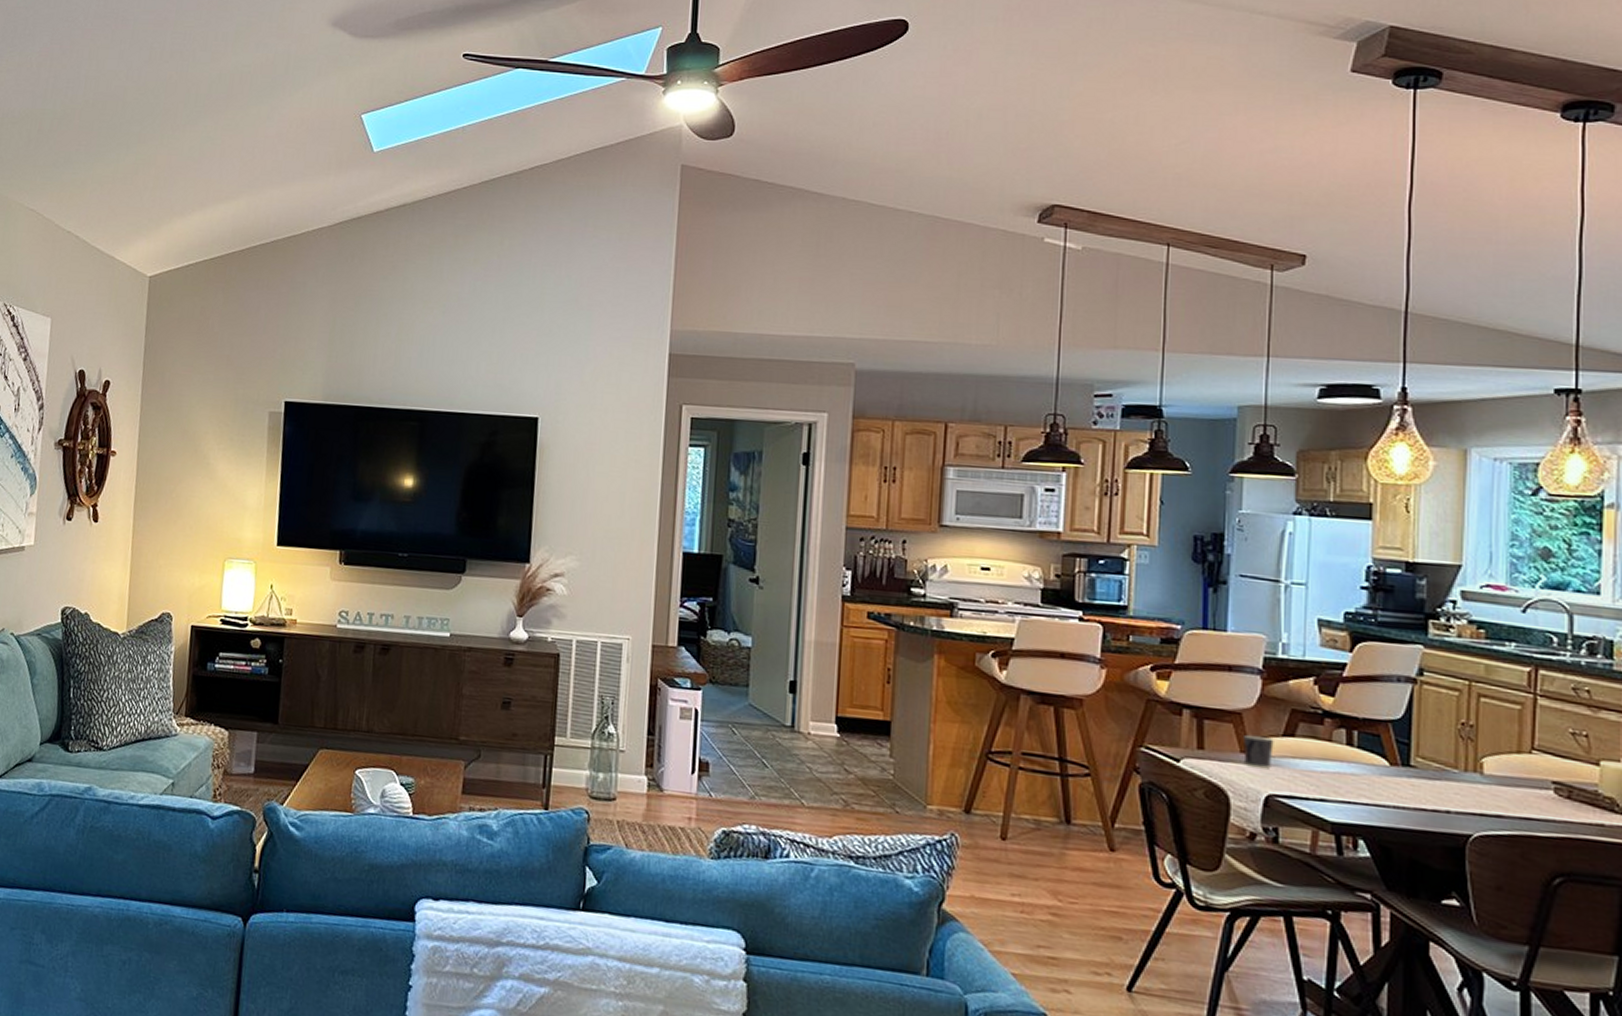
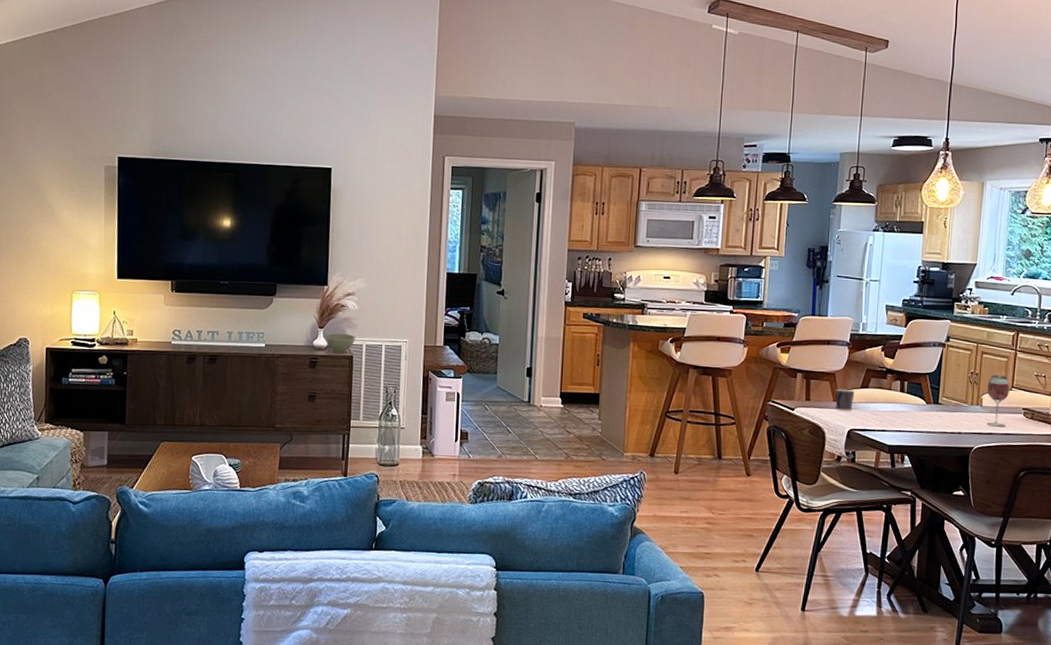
bowl: none [523,623,565,651] -> present [324,333,356,354]
wineglass: none [1490,728,1530,808] -> present [986,374,1011,427]

